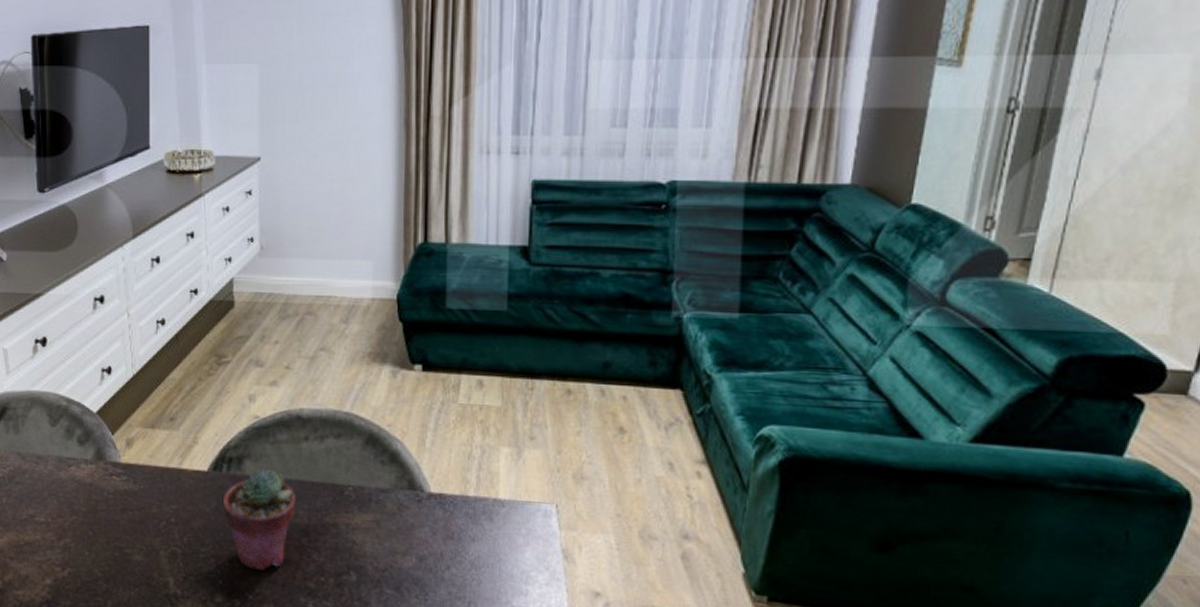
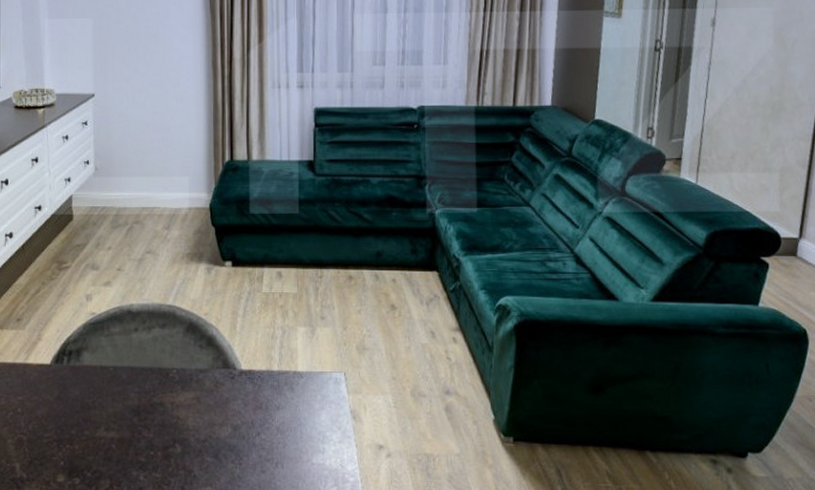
potted succulent: present [222,470,296,571] -> none [63,360,128,451]

